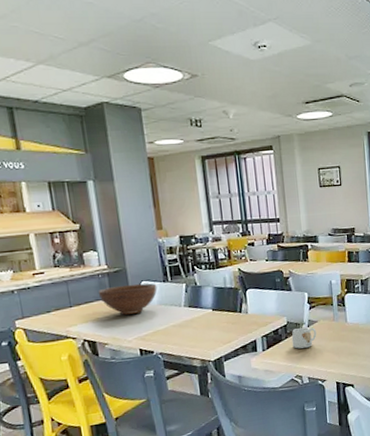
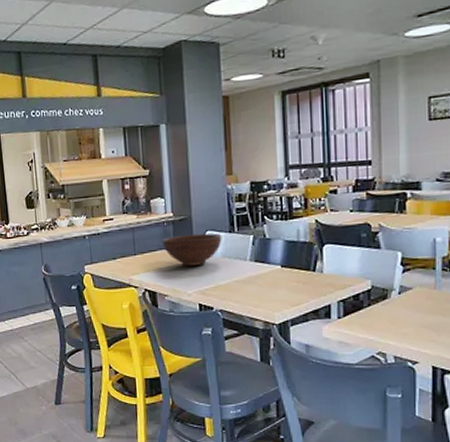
mug: present [291,327,317,349] -> none [376,294,410,320]

